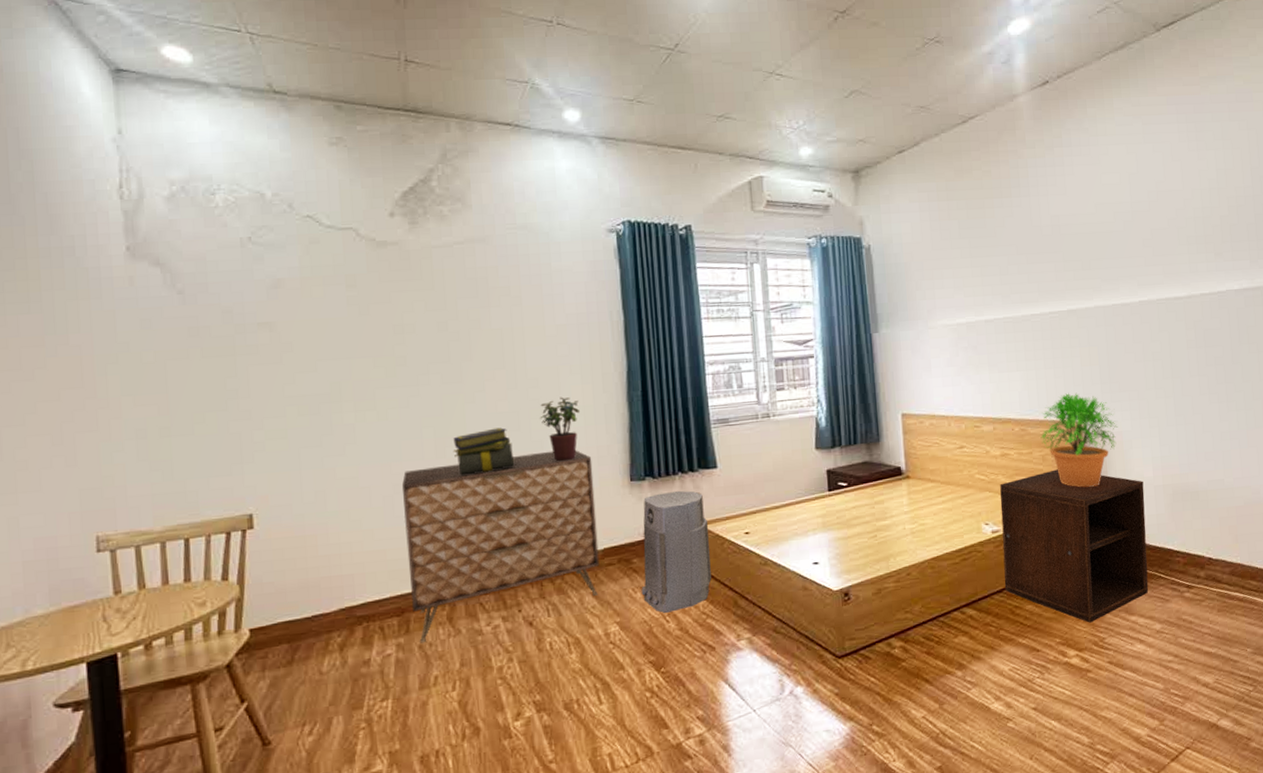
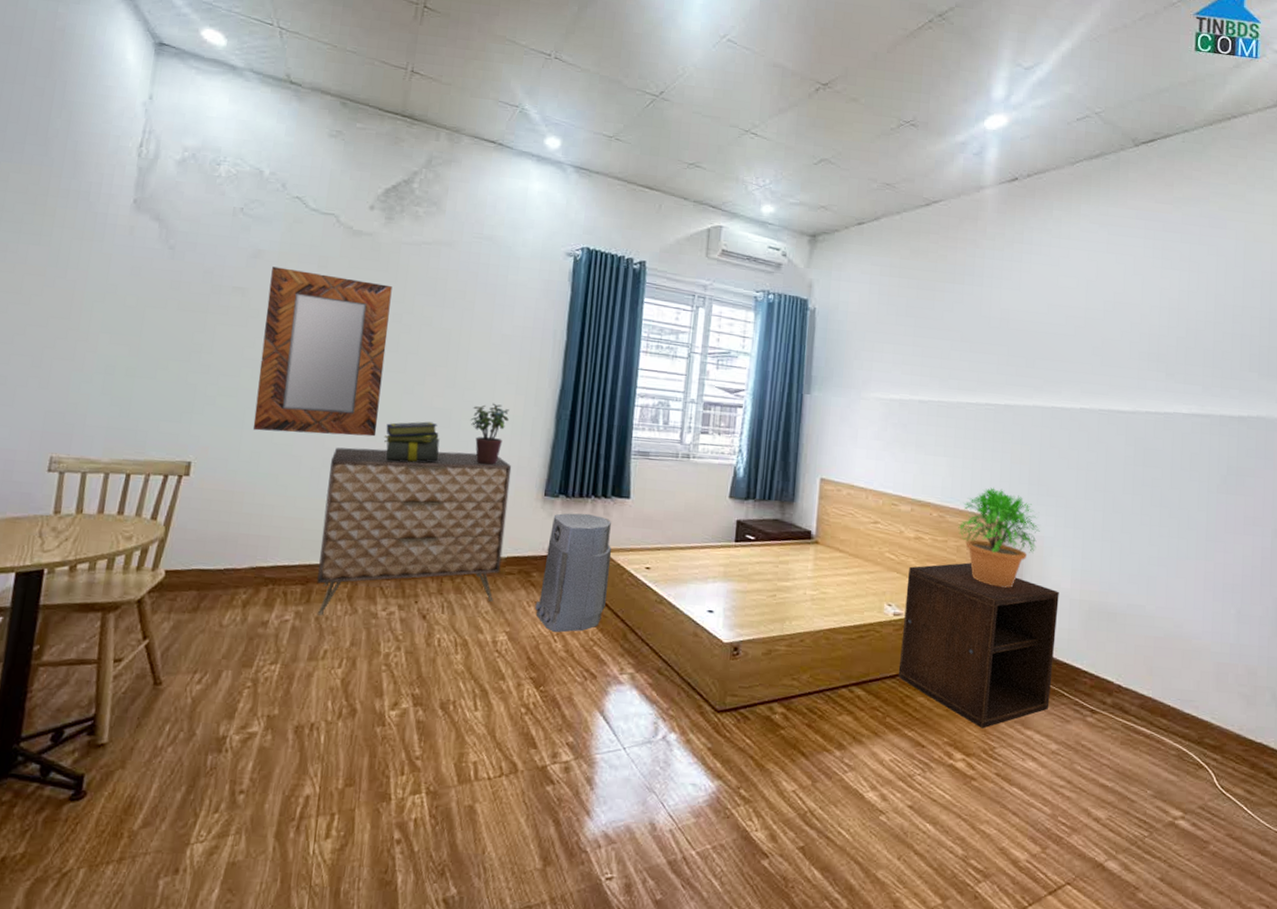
home mirror: none [297,293,445,469] -> present [252,267,392,437]

